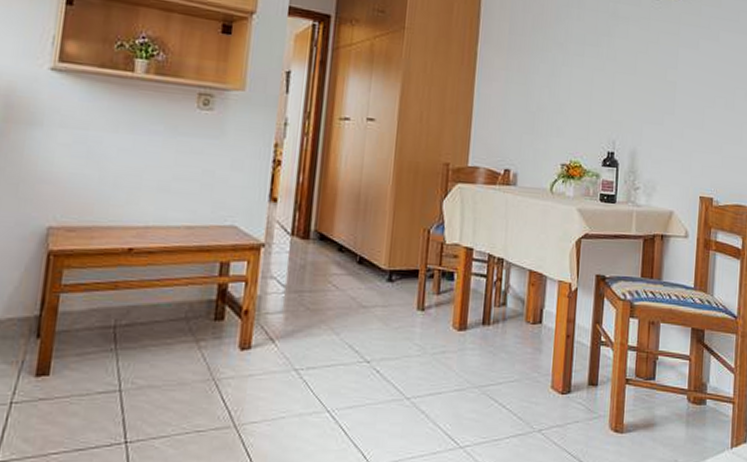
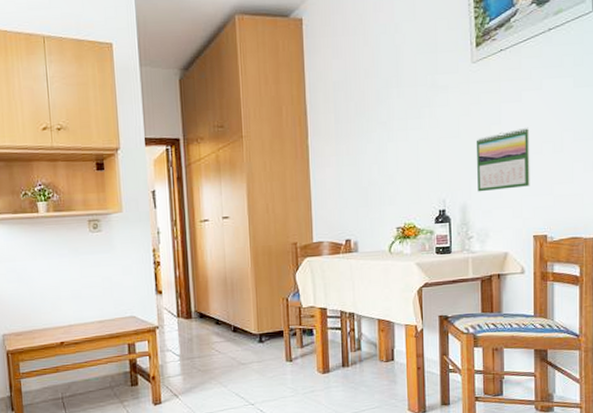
calendar: none [649,77,704,142] -> present [476,127,530,192]

